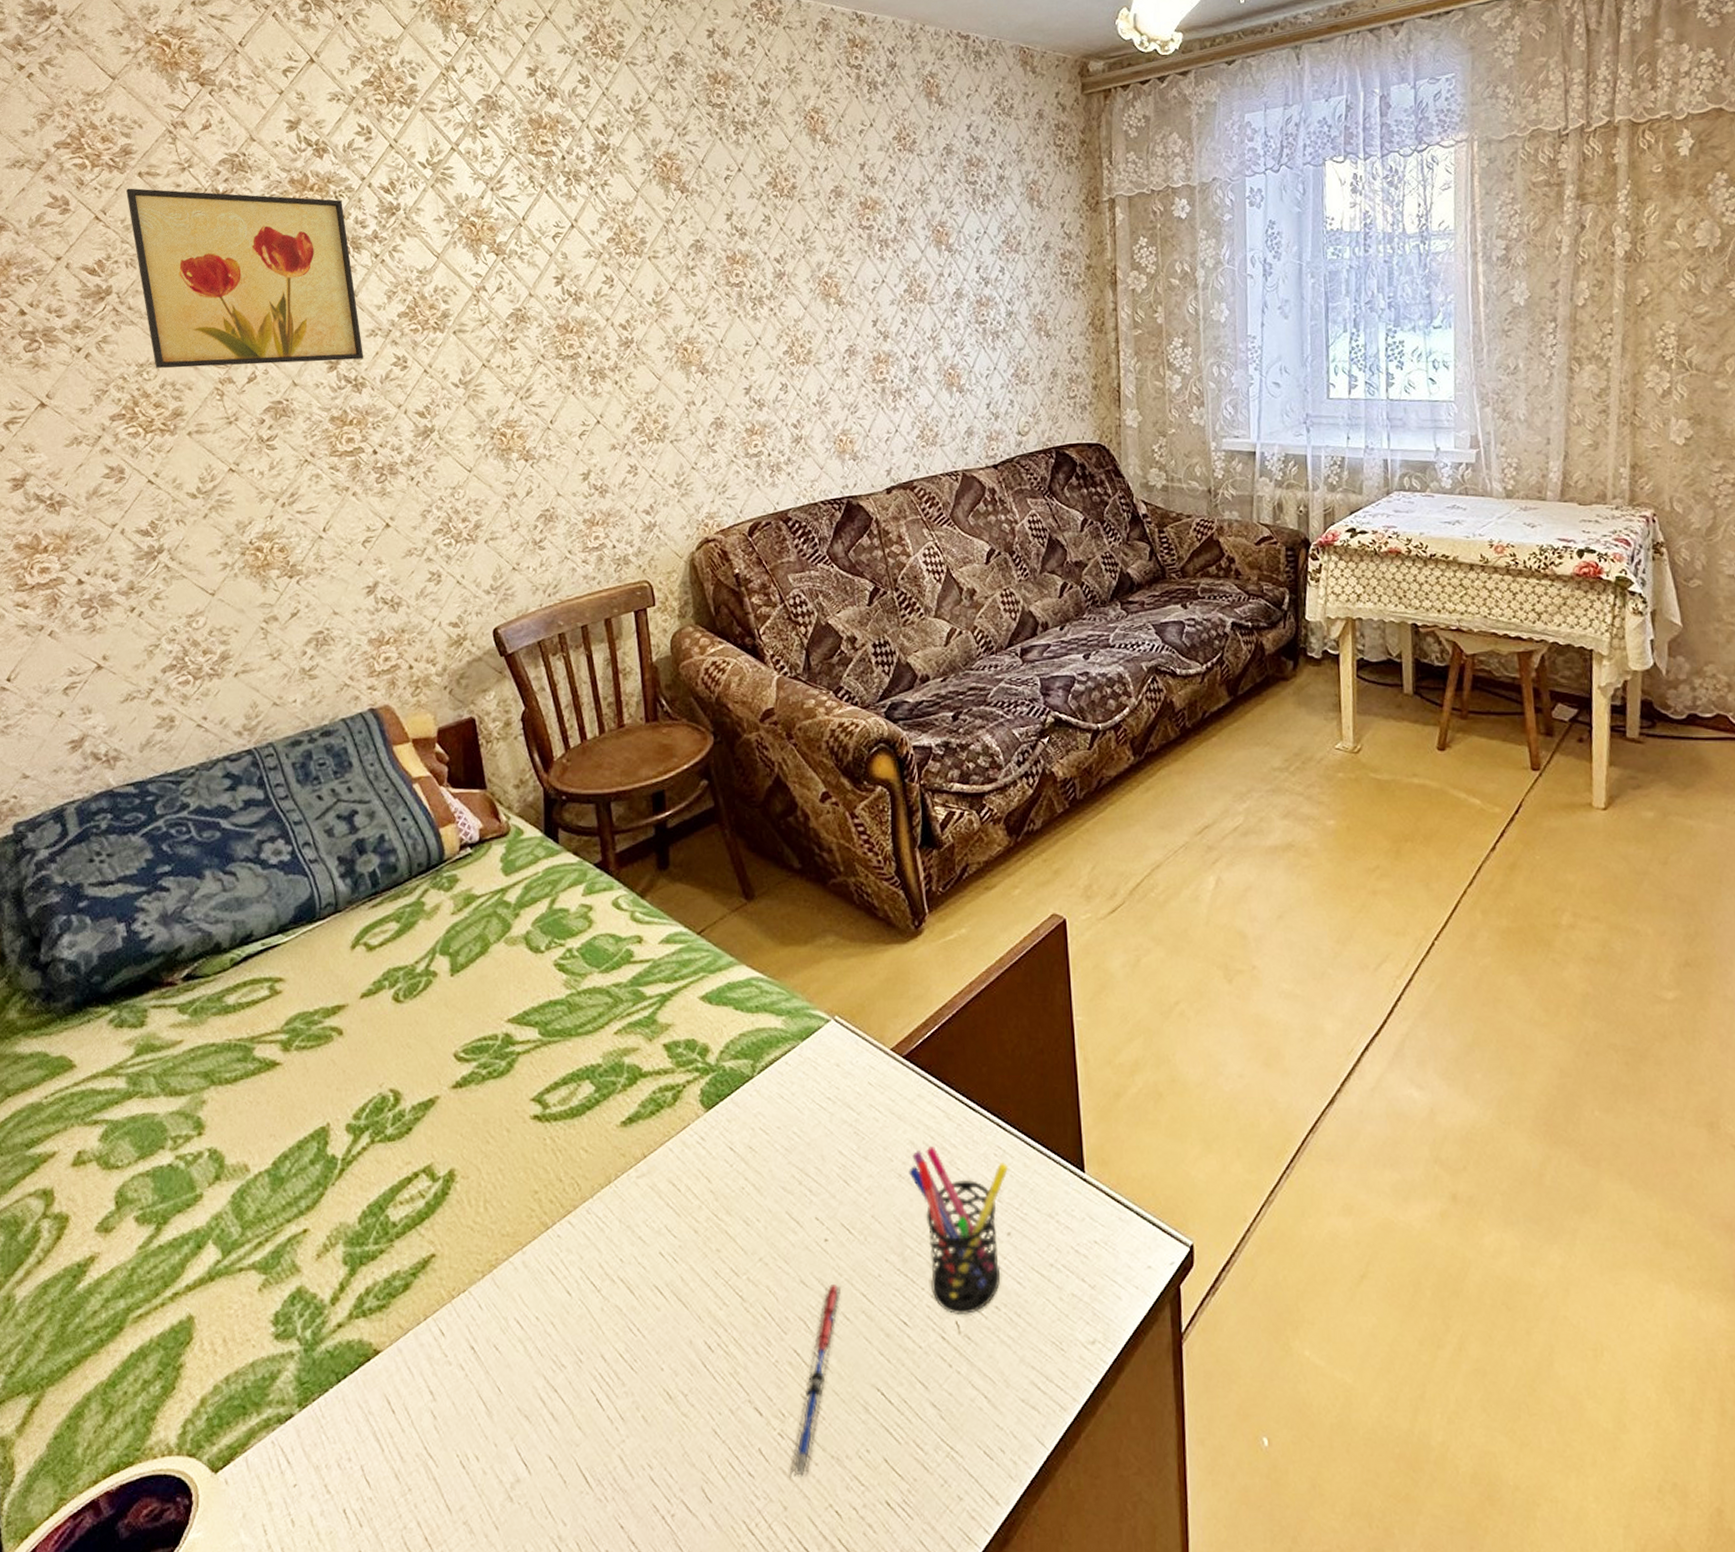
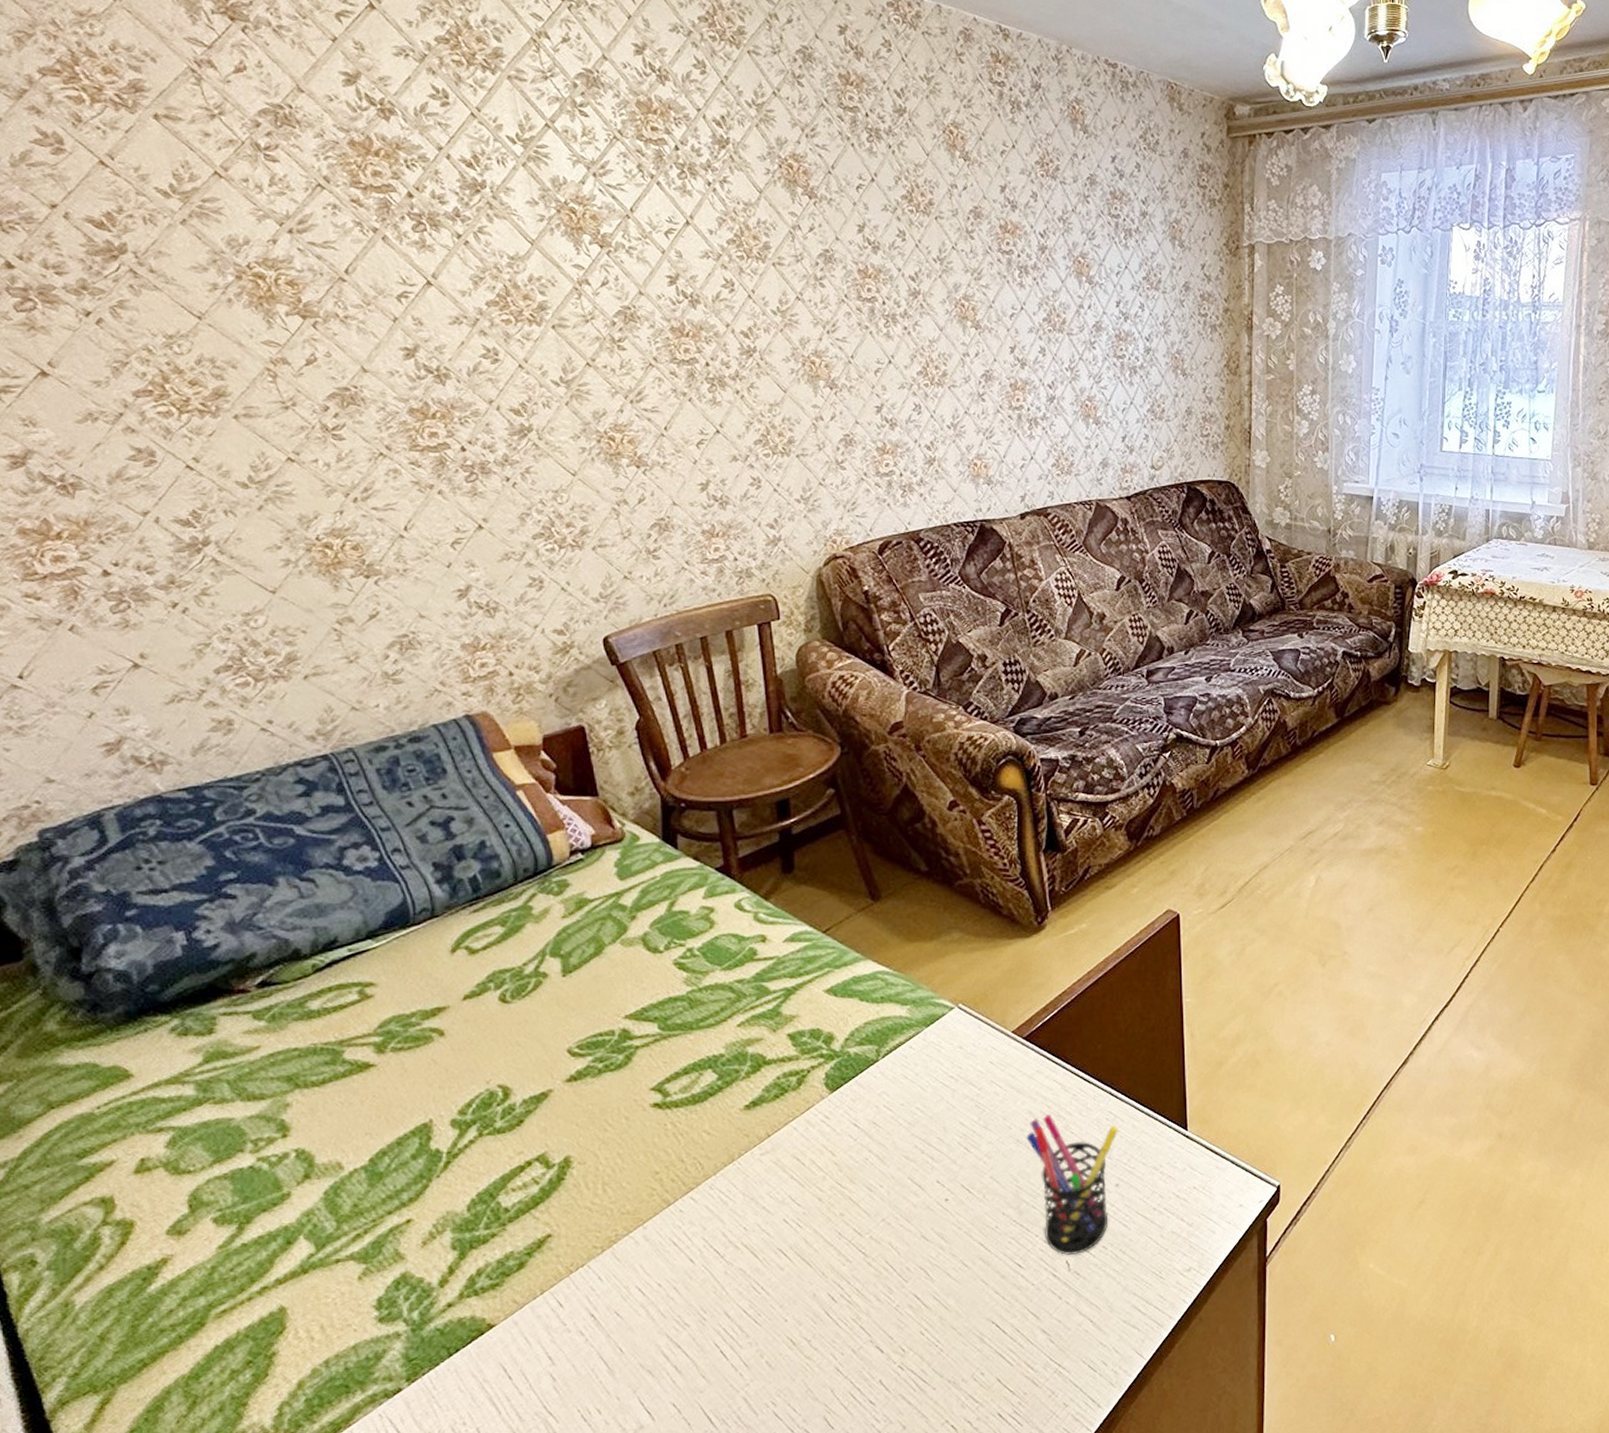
wall art: present [125,188,364,368] -> none [138,131,447,348]
pen: present [789,1285,842,1477] -> none [908,1237,961,1402]

